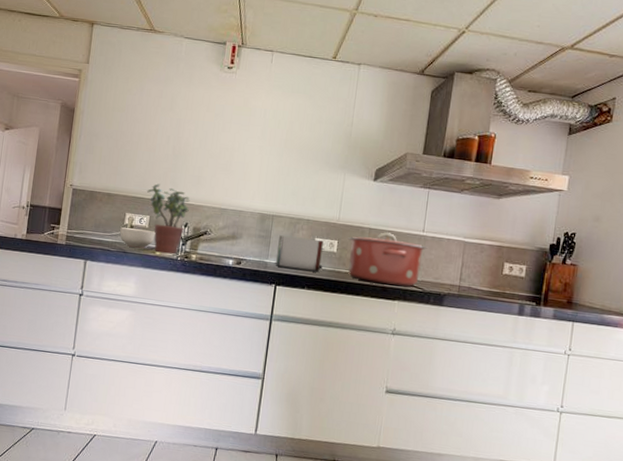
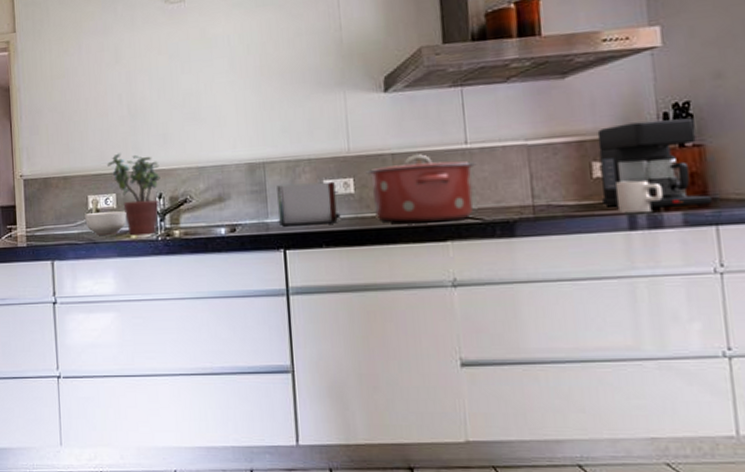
coffee maker: none [505,240,575,307] -> present [597,118,712,208]
cup: none [513,279,546,306] -> present [614,179,664,214]

